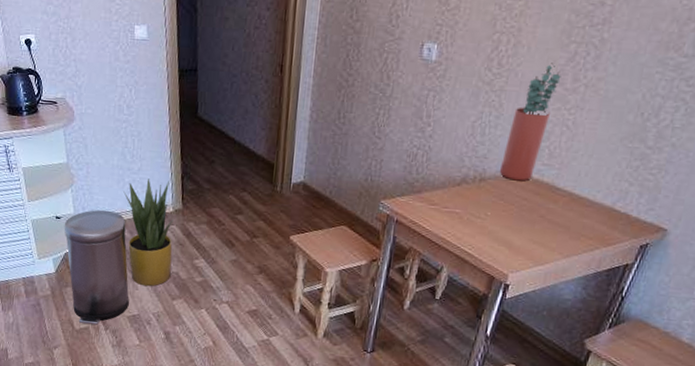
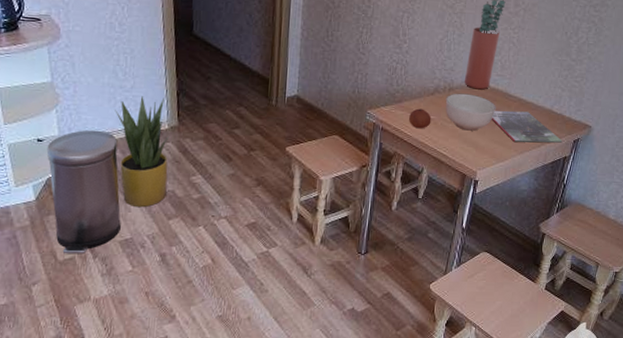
fruit: none [429,200,456,224] -> present [409,108,432,129]
bowl: none [474,184,539,228] -> present [445,93,496,131]
magazine: none [531,206,625,248] -> present [491,110,563,143]

